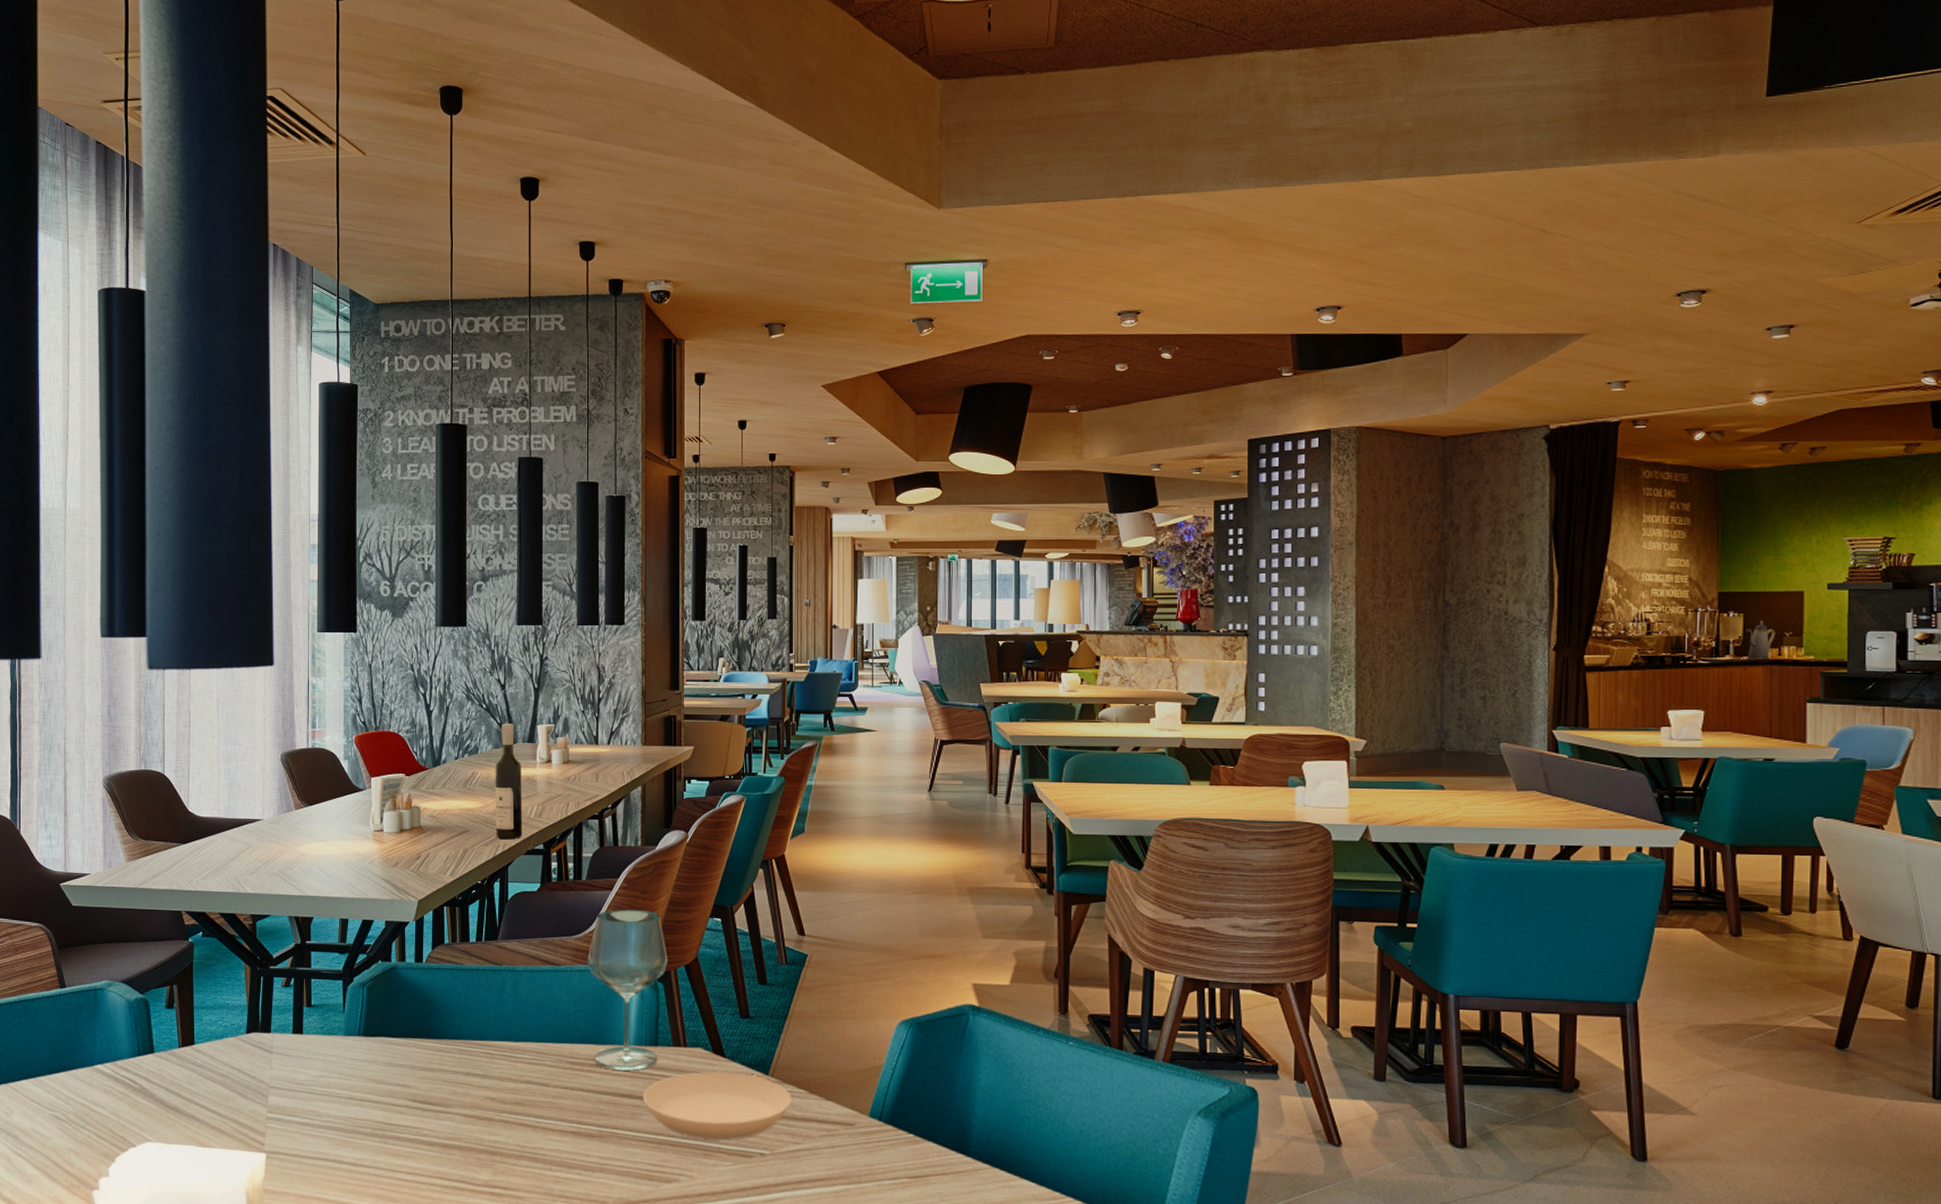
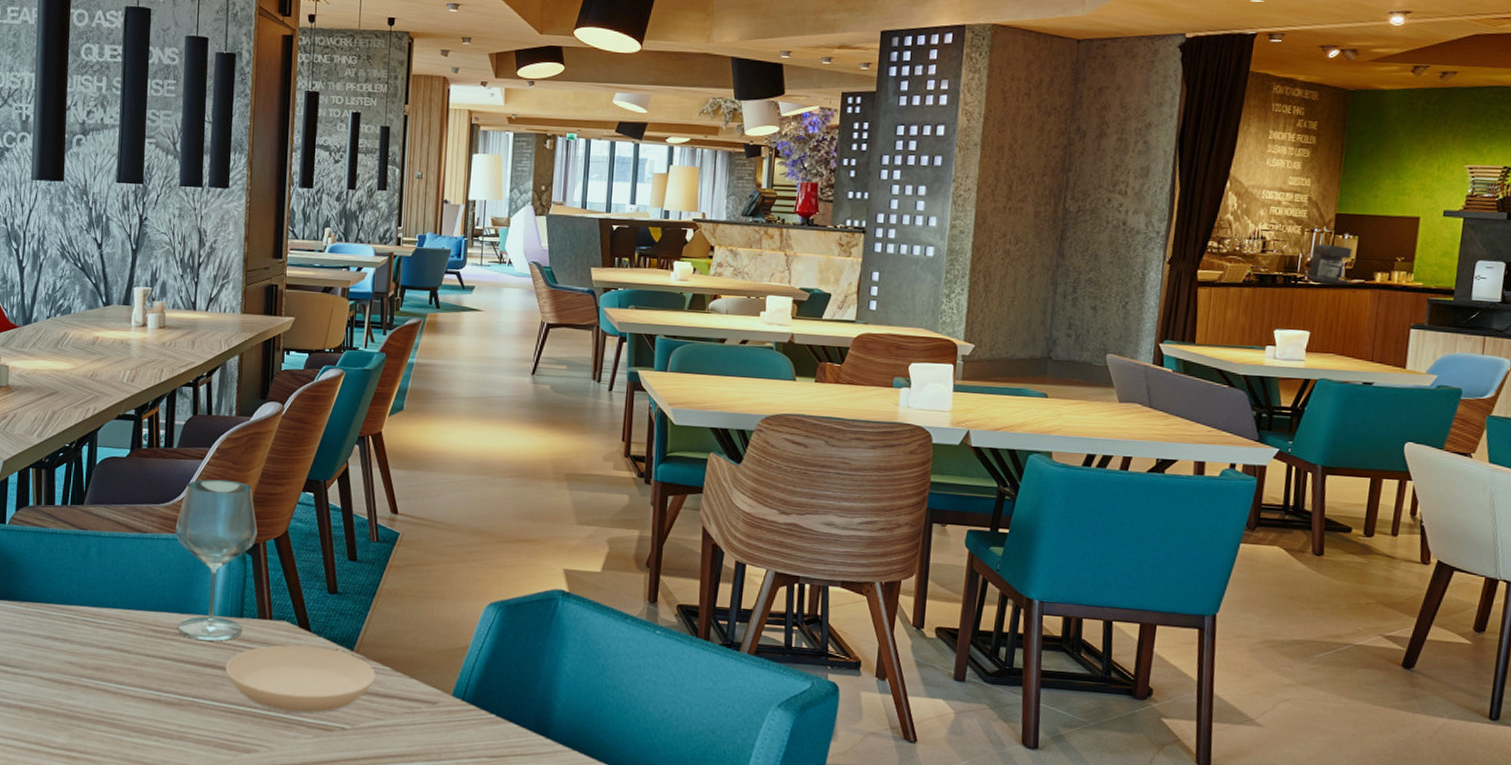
bottle: present [495,724,523,840] -> none [86,284,116,404]
coffee maker: none [1696,623,1739,663] -> present [1307,243,1353,286]
coffee pot: present [1746,620,1776,661] -> none [1356,244,1388,284]

